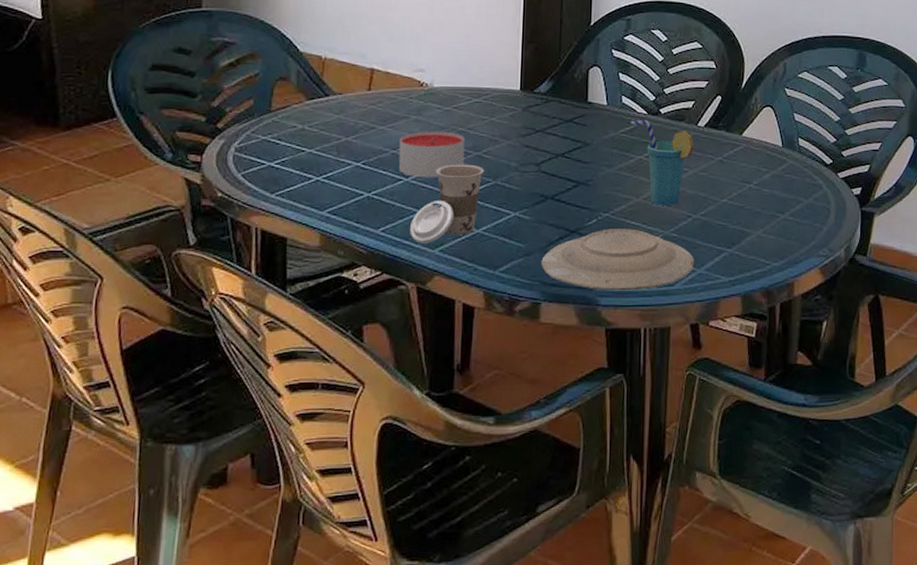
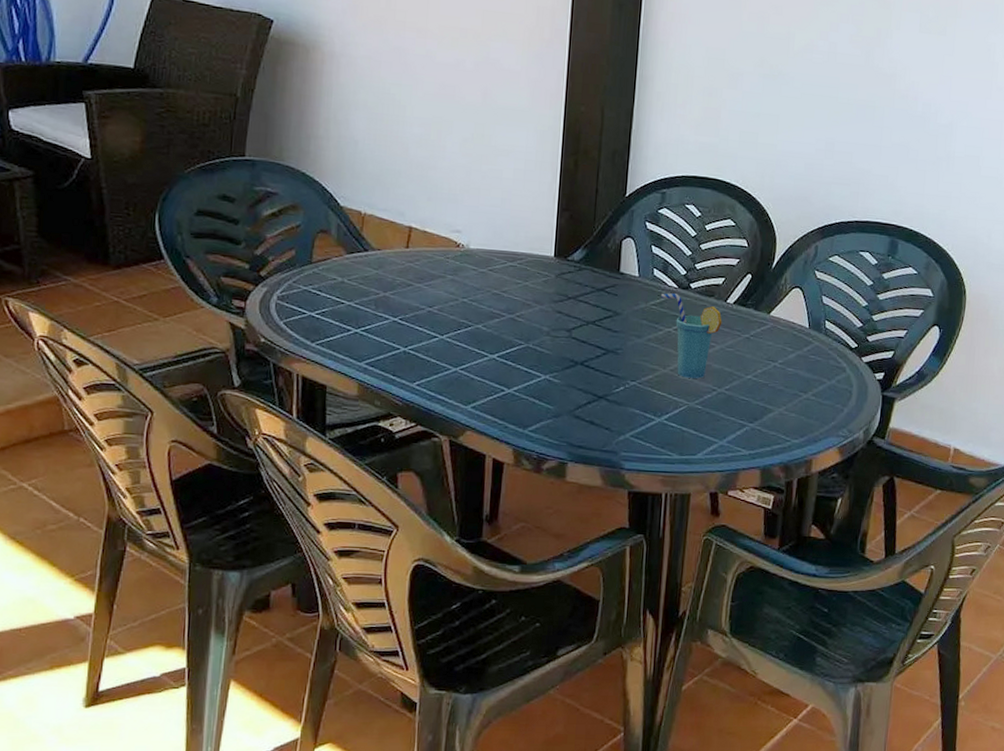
candle: present [398,131,465,178] -> none [434,291,499,337]
cup: present [410,164,485,244] -> none [444,325,518,400]
plate: present [541,229,695,291] -> none [568,396,718,457]

